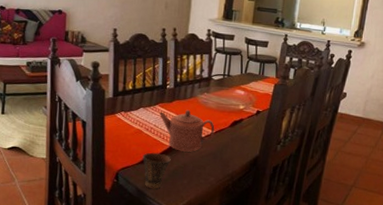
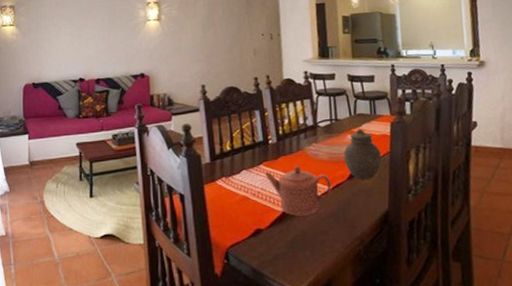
cup: present [142,152,171,189] -> none [253,221,287,267]
jar: none [229,86,262,129] -> present [343,129,382,180]

